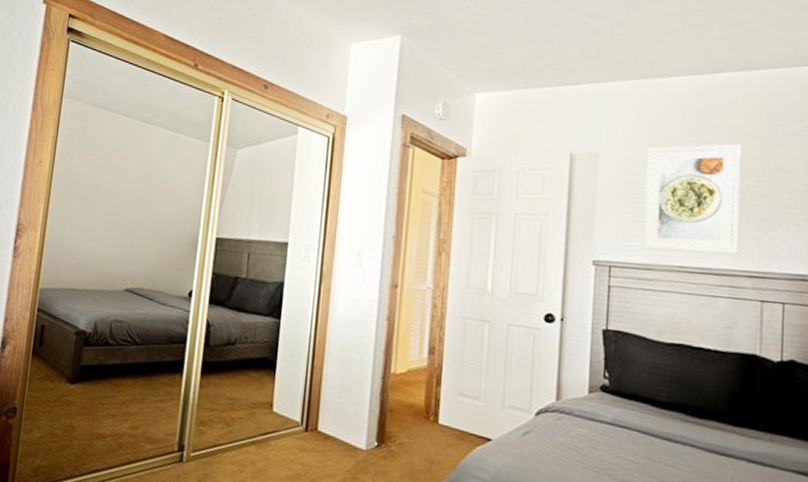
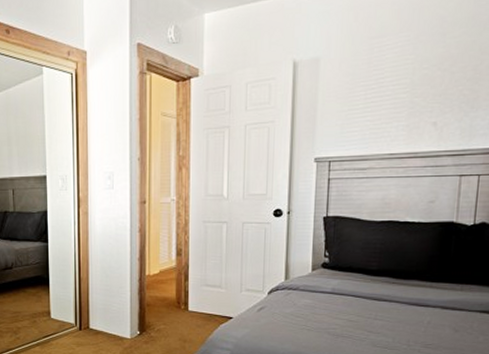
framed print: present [643,143,741,255] -> none [358,32,450,142]

